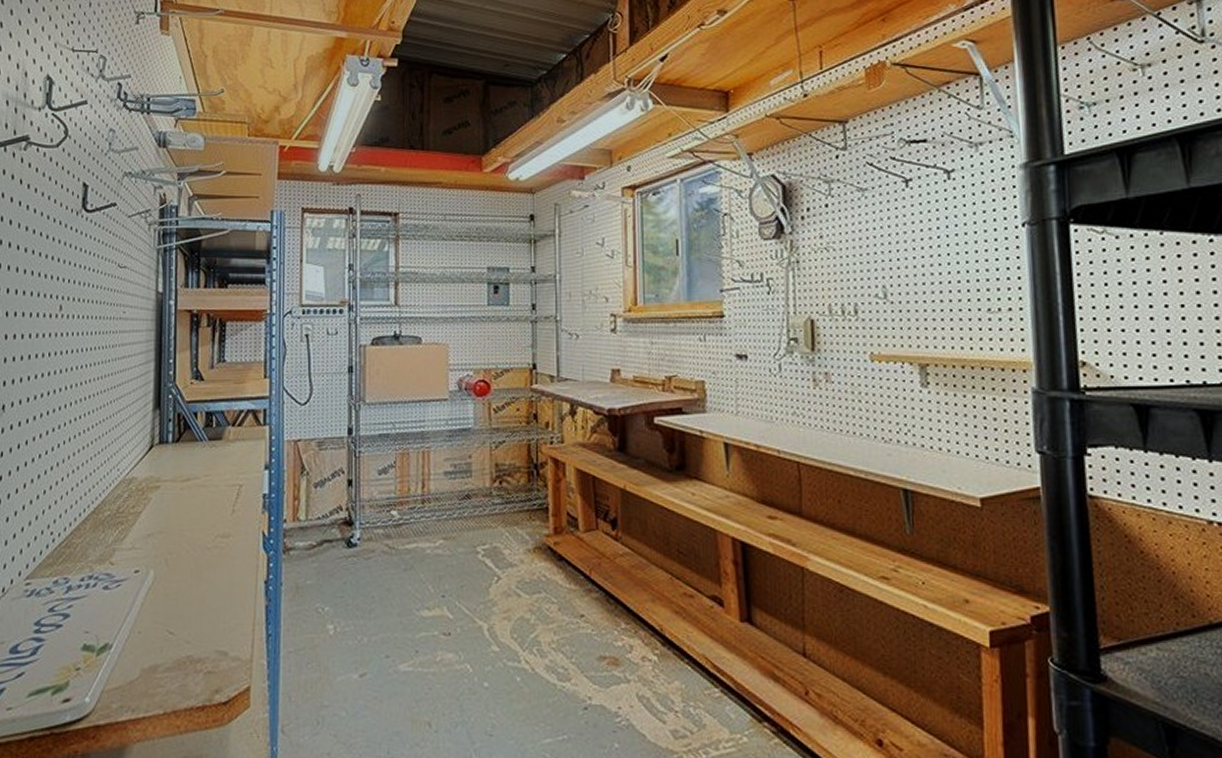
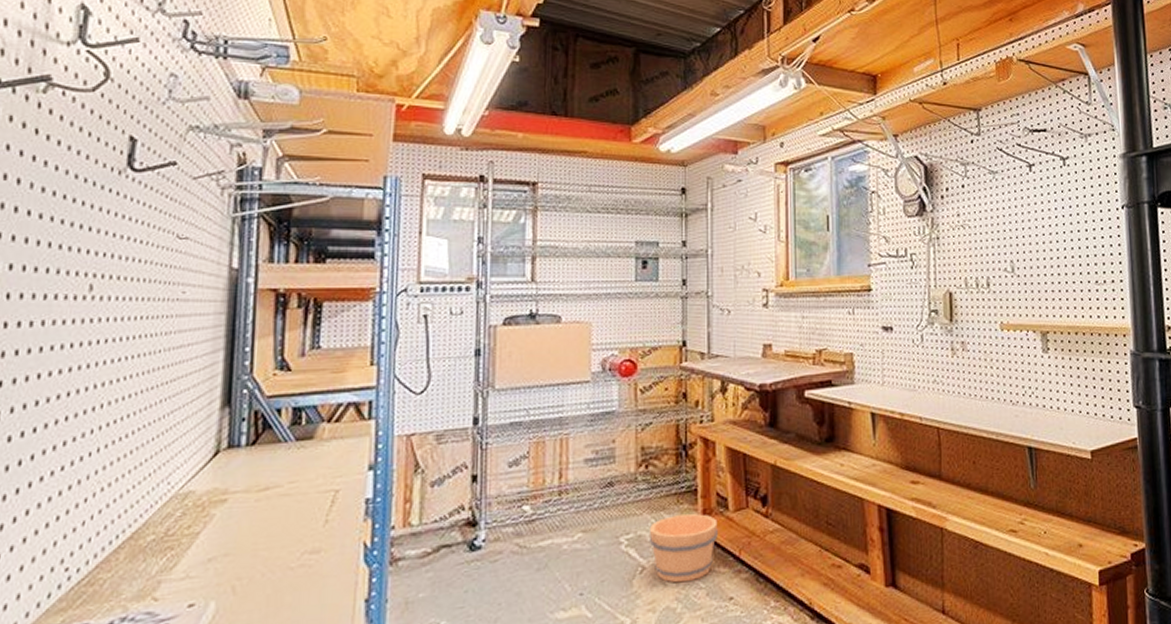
bucket: none [503,531,569,596] -> present [648,514,718,583]

